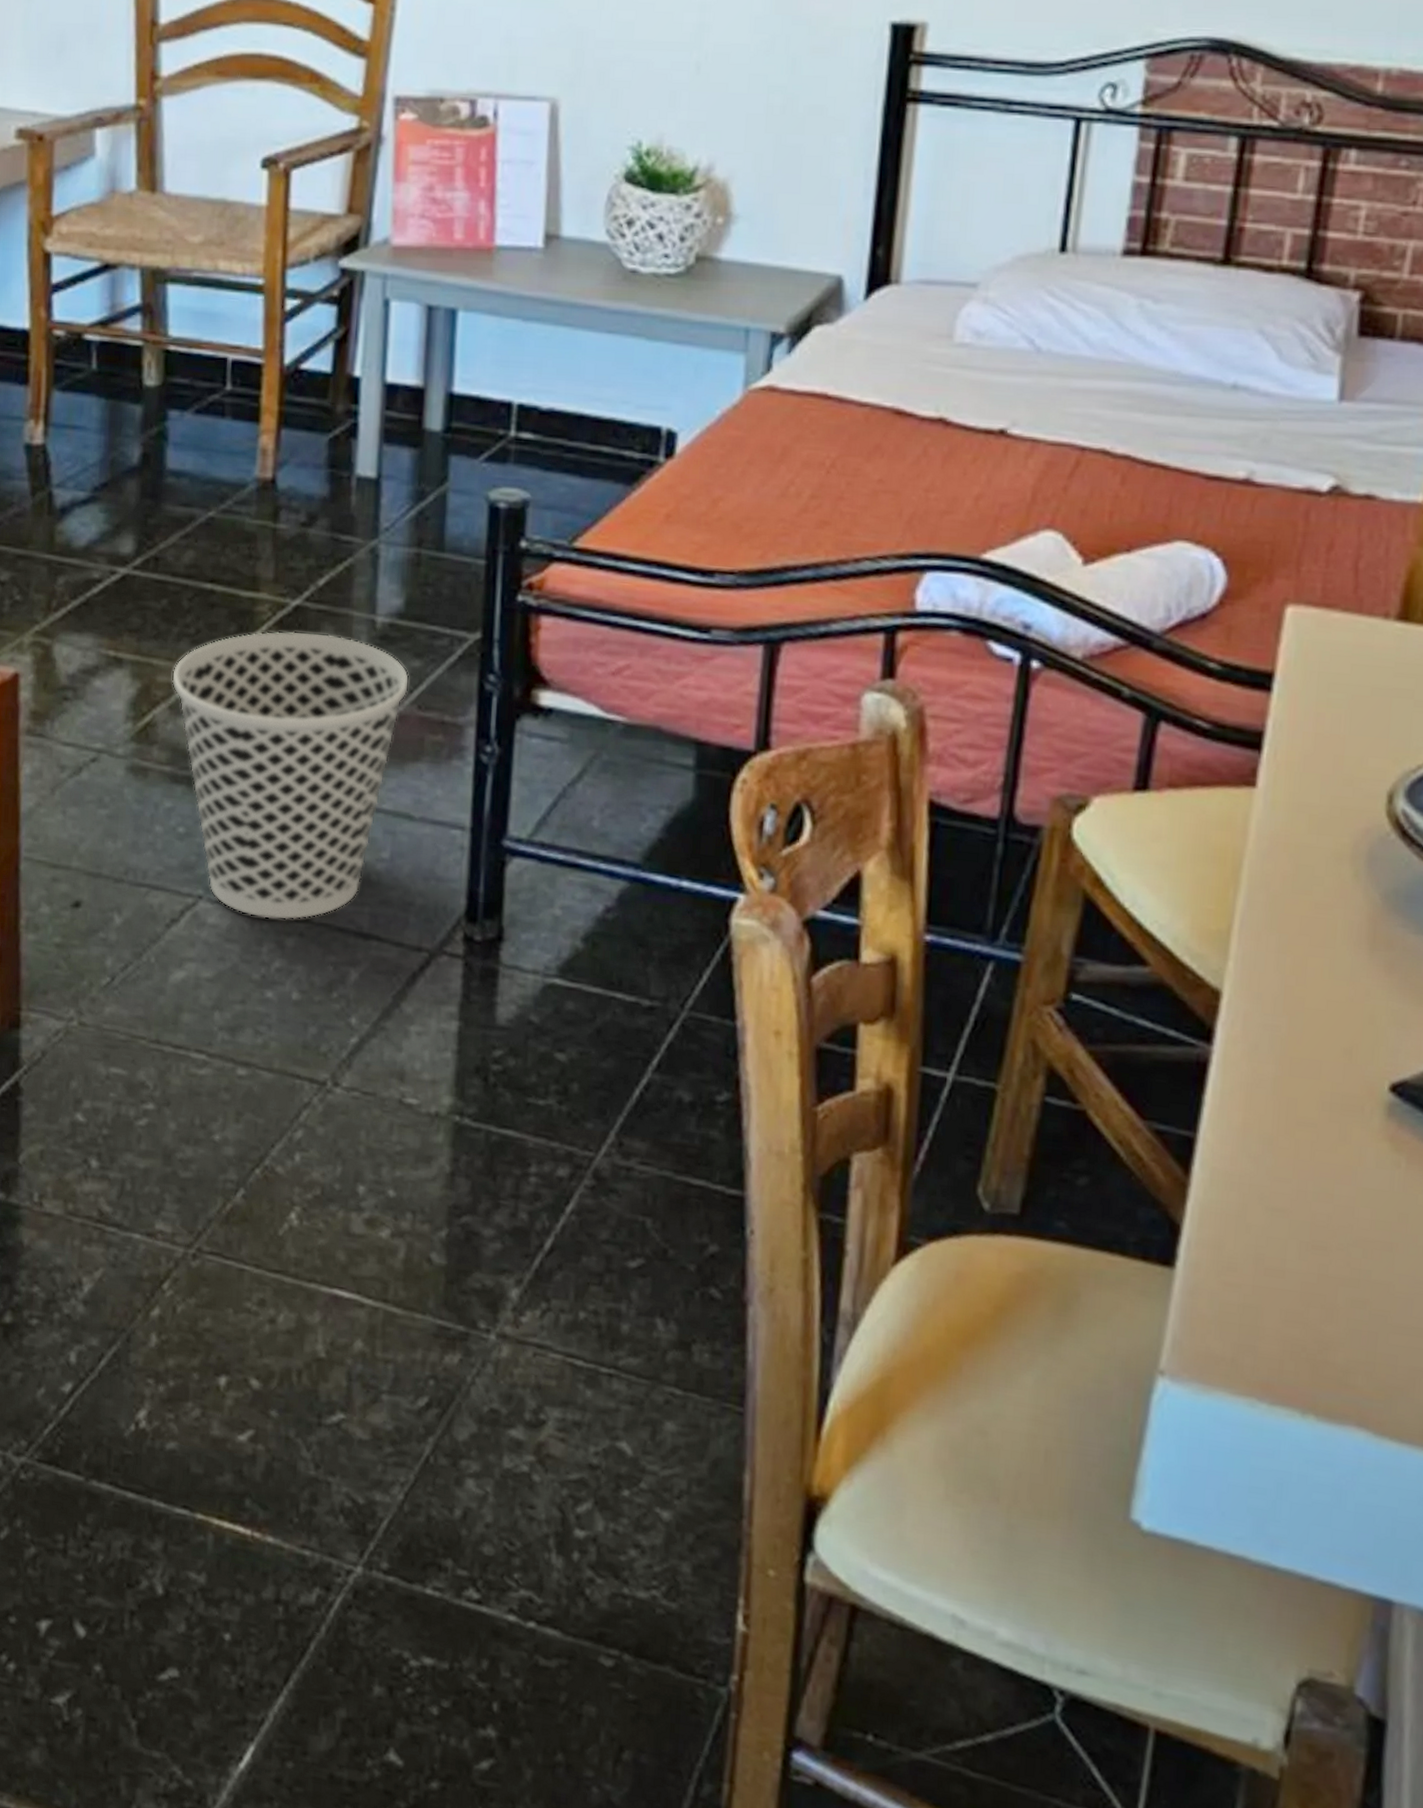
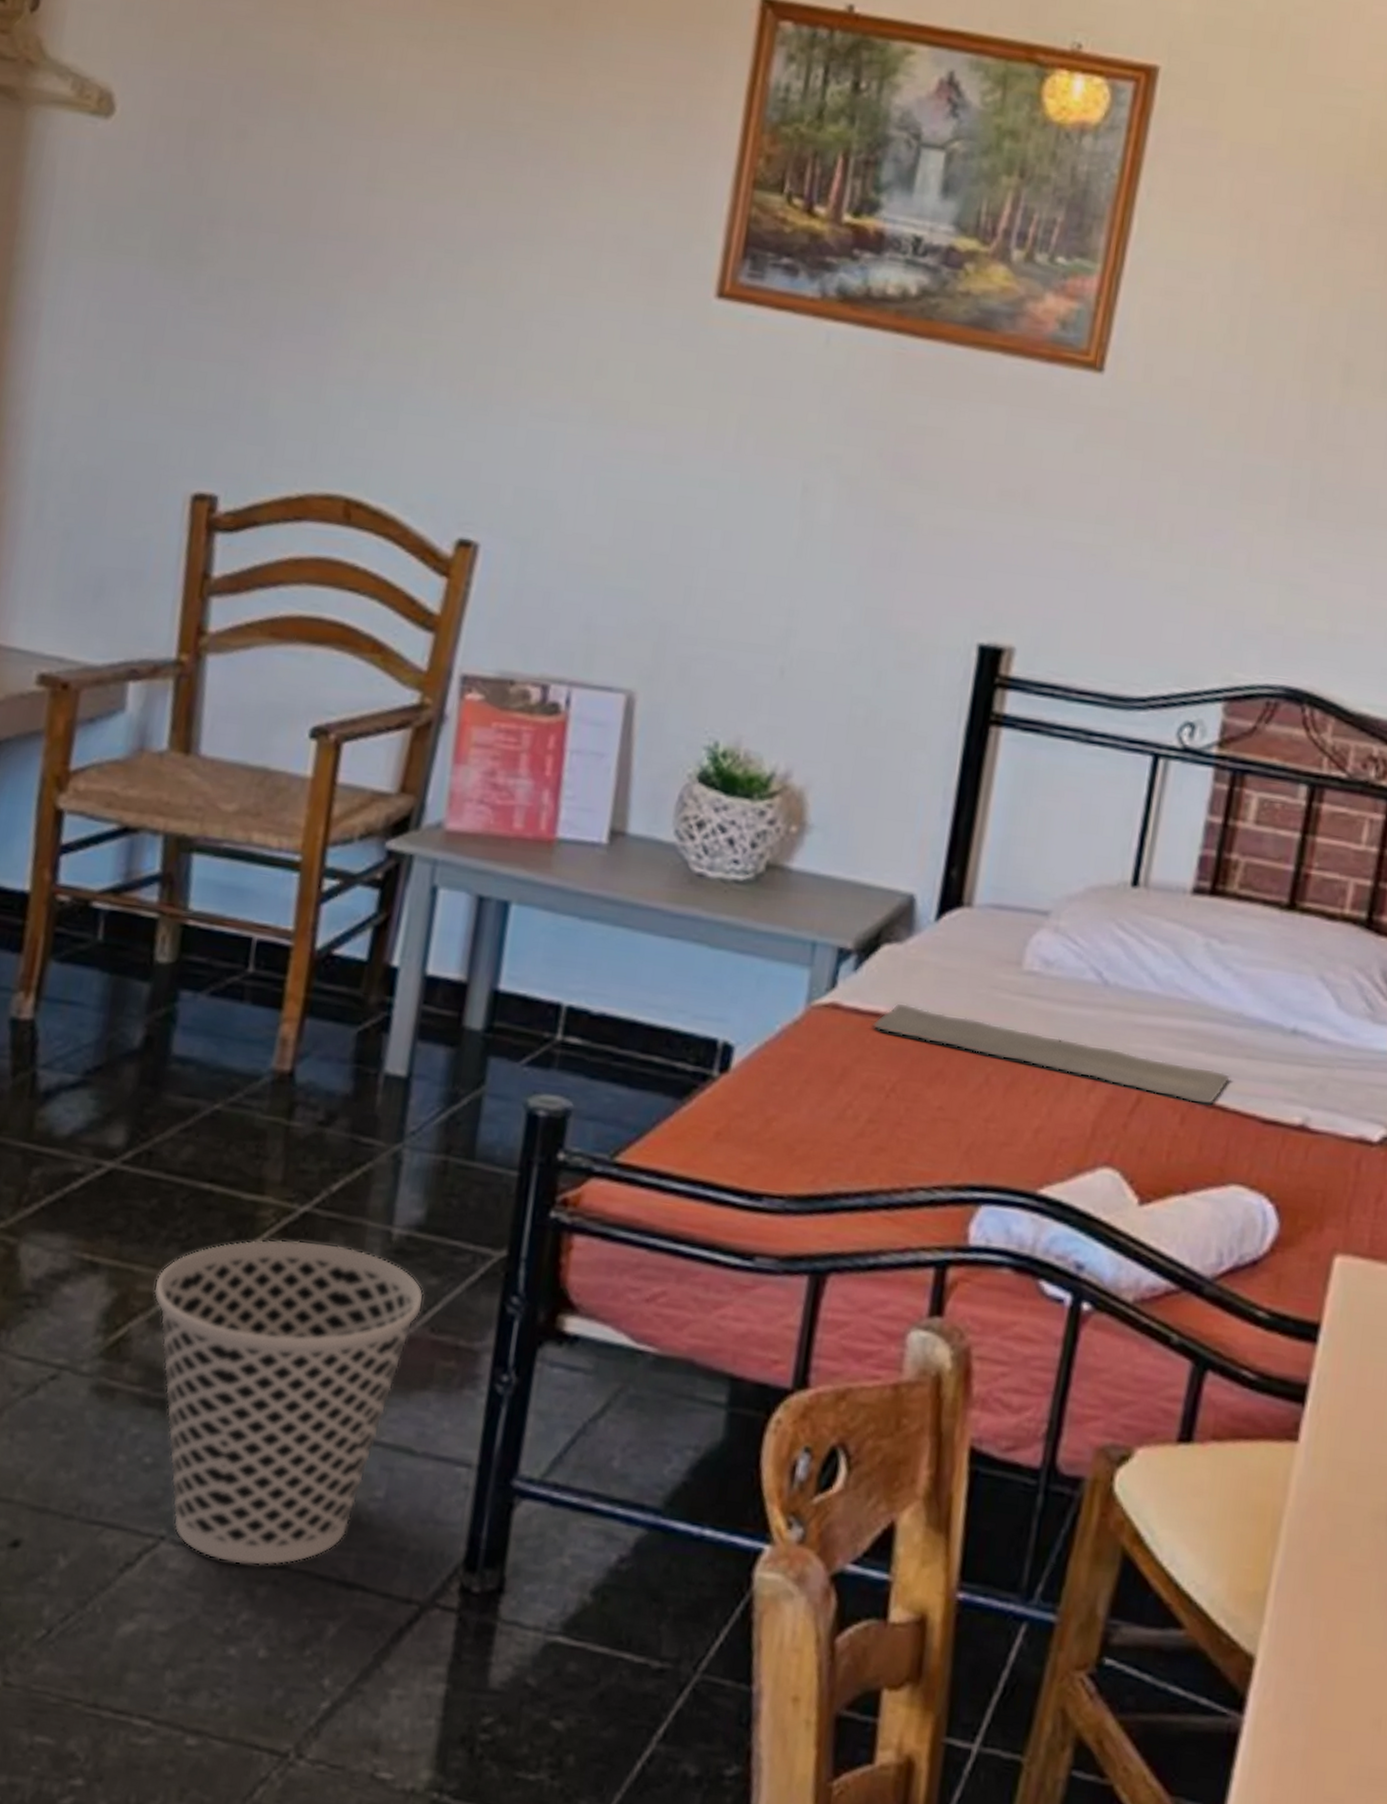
bath mat: none [809,382,1170,465] -> present [873,1003,1230,1106]

